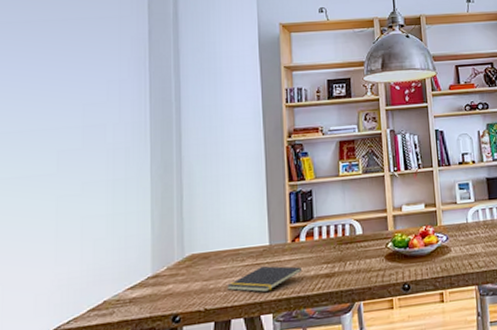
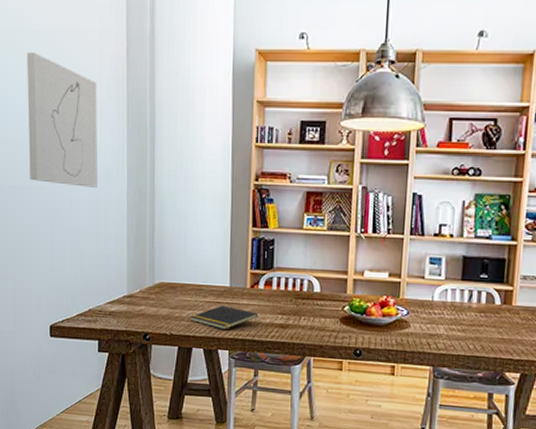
wall art: none [31,41,116,169] -> present [26,53,97,188]

